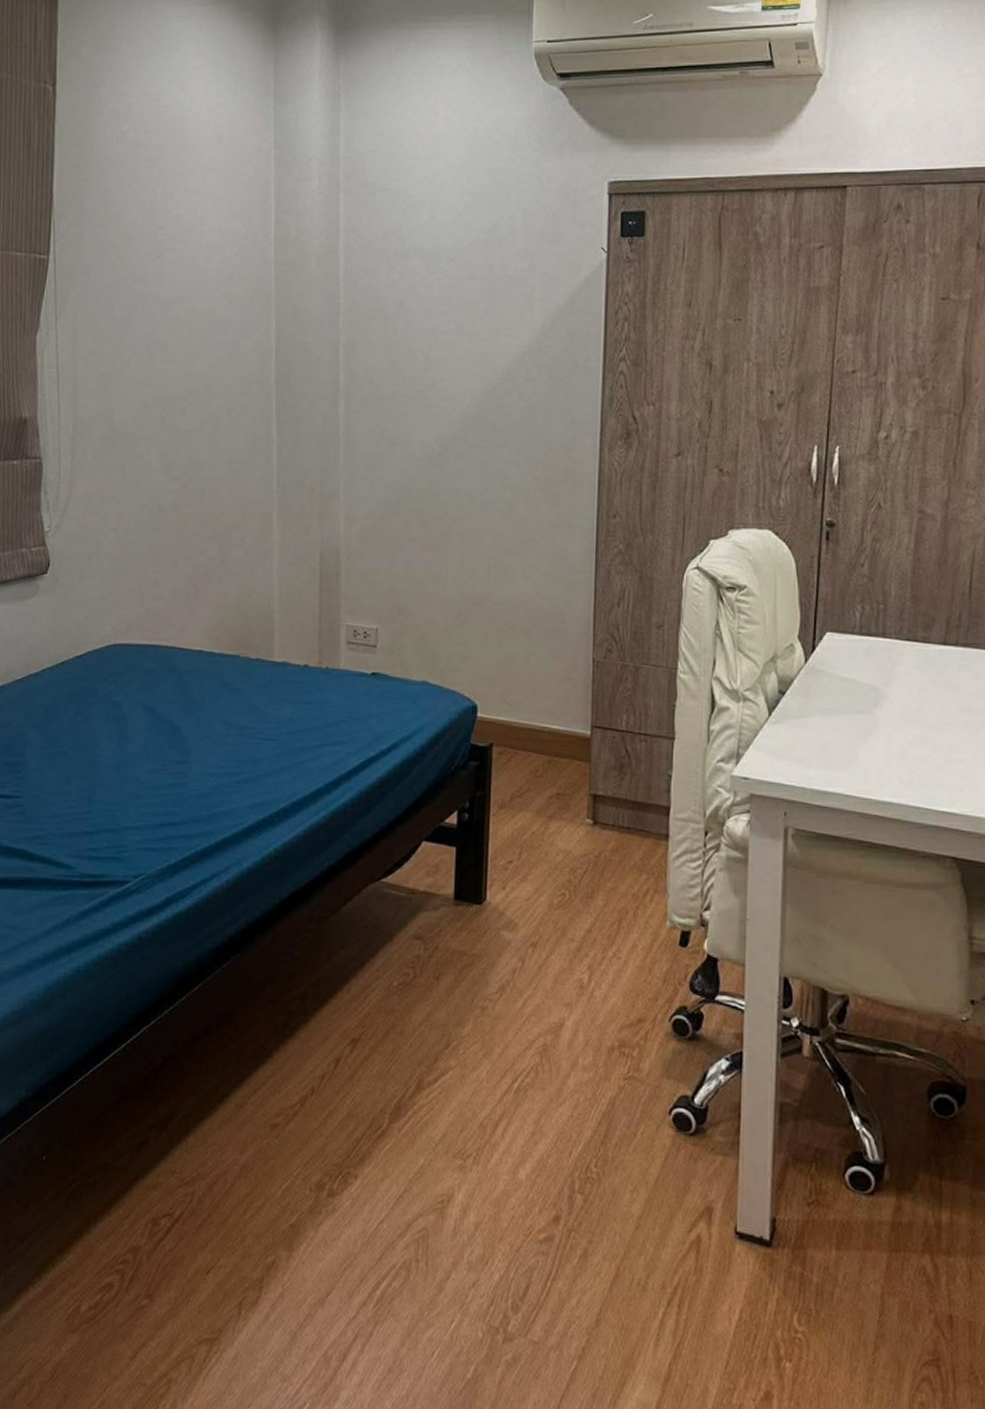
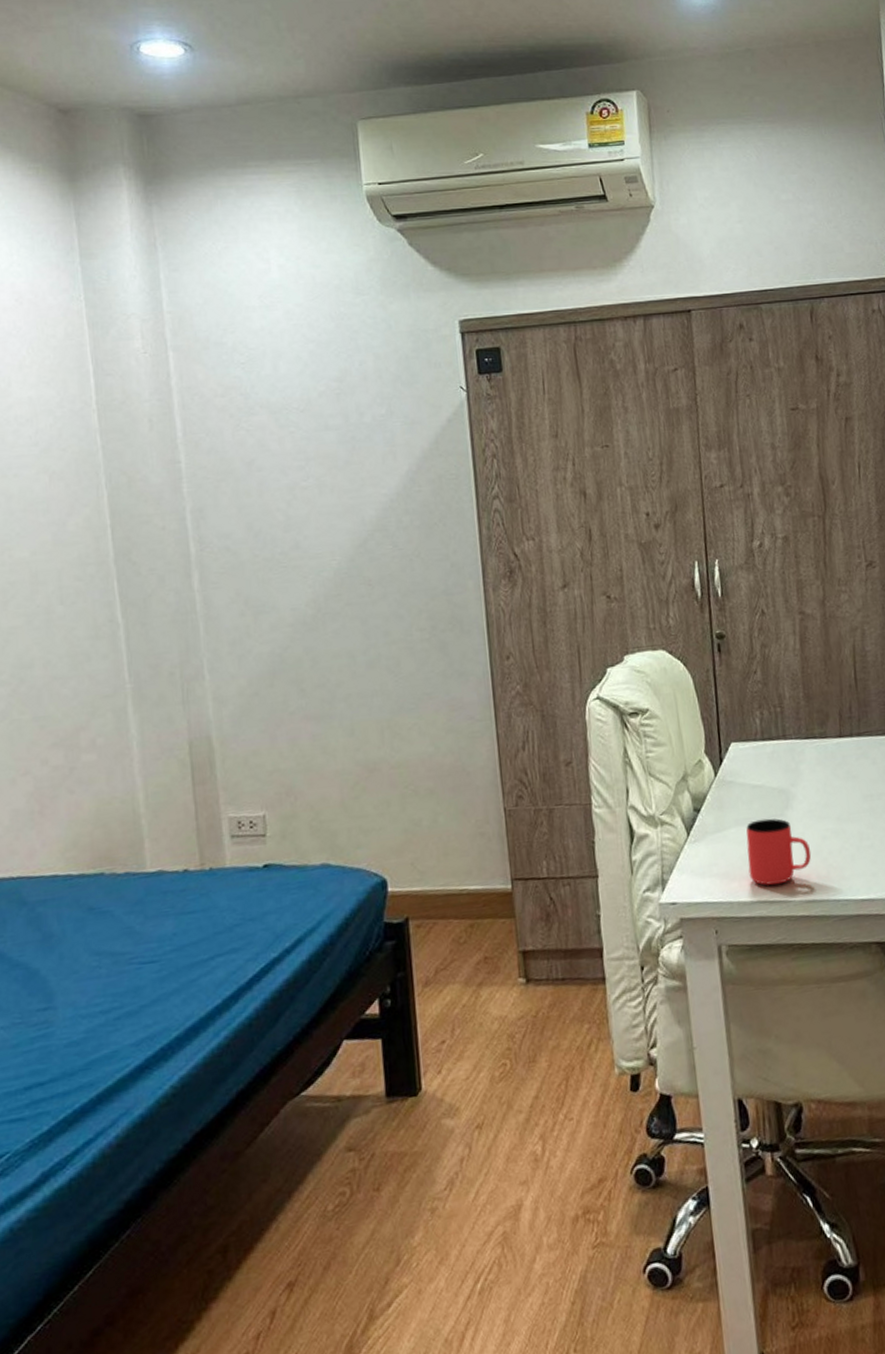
cup: none [827,712,895,781] -> present [746,818,812,886]

